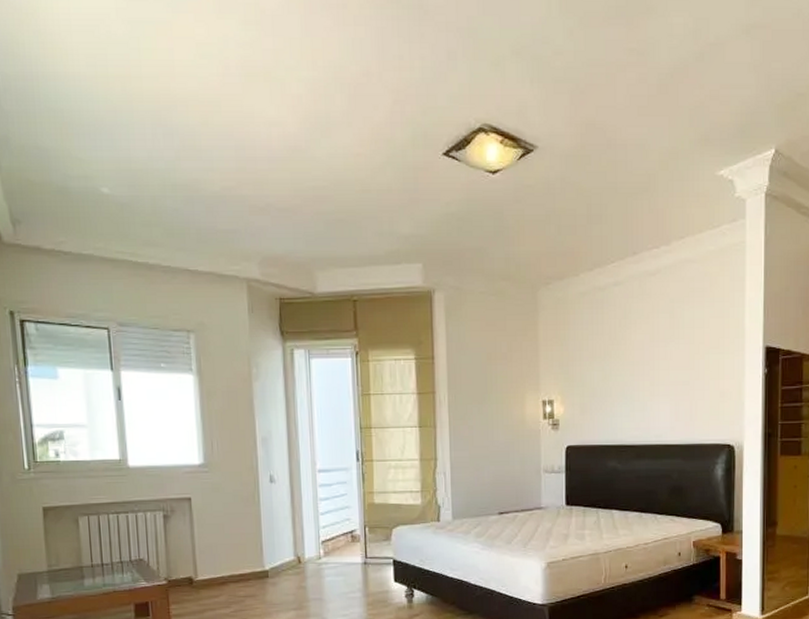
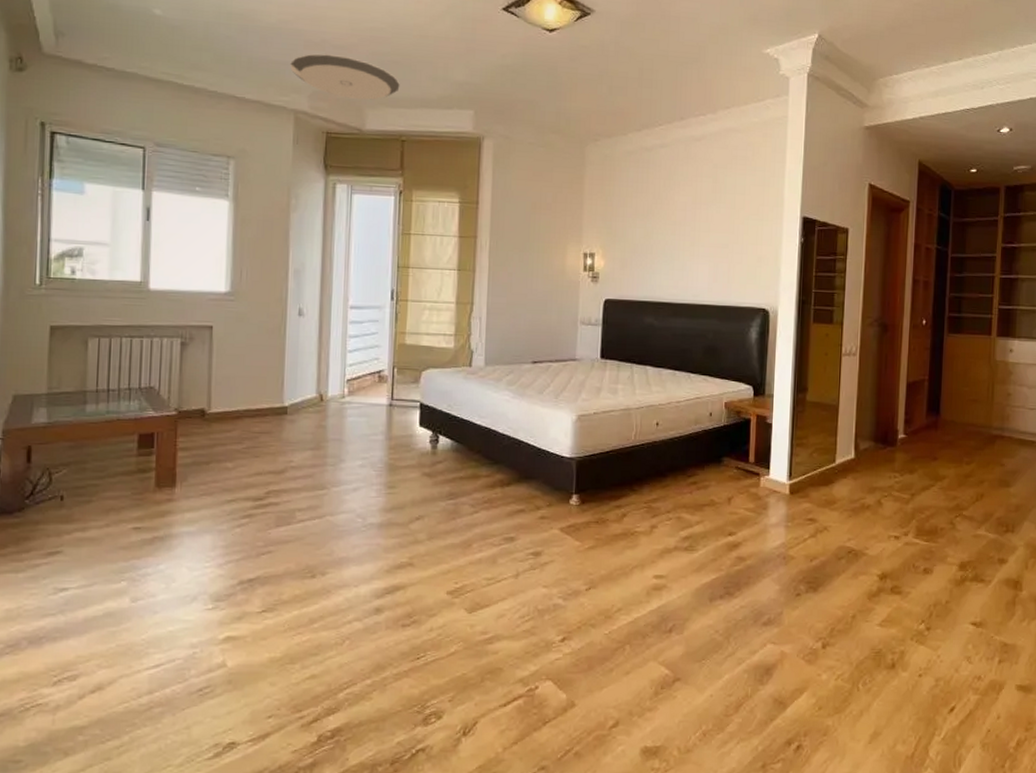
ceiling light fixture: none [238,218,347,262] -> present [290,54,400,100]

